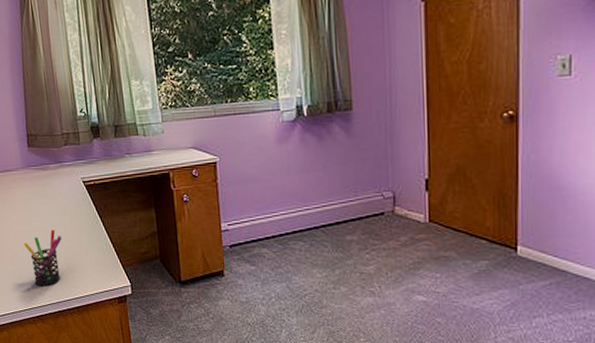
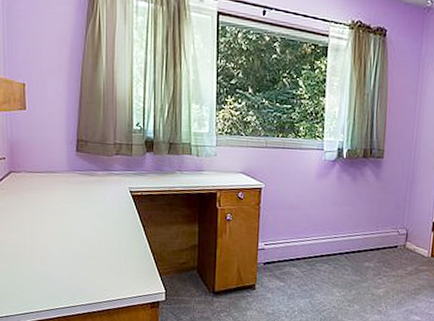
pen holder: present [23,229,62,287] -> none [58,234,101,288]

